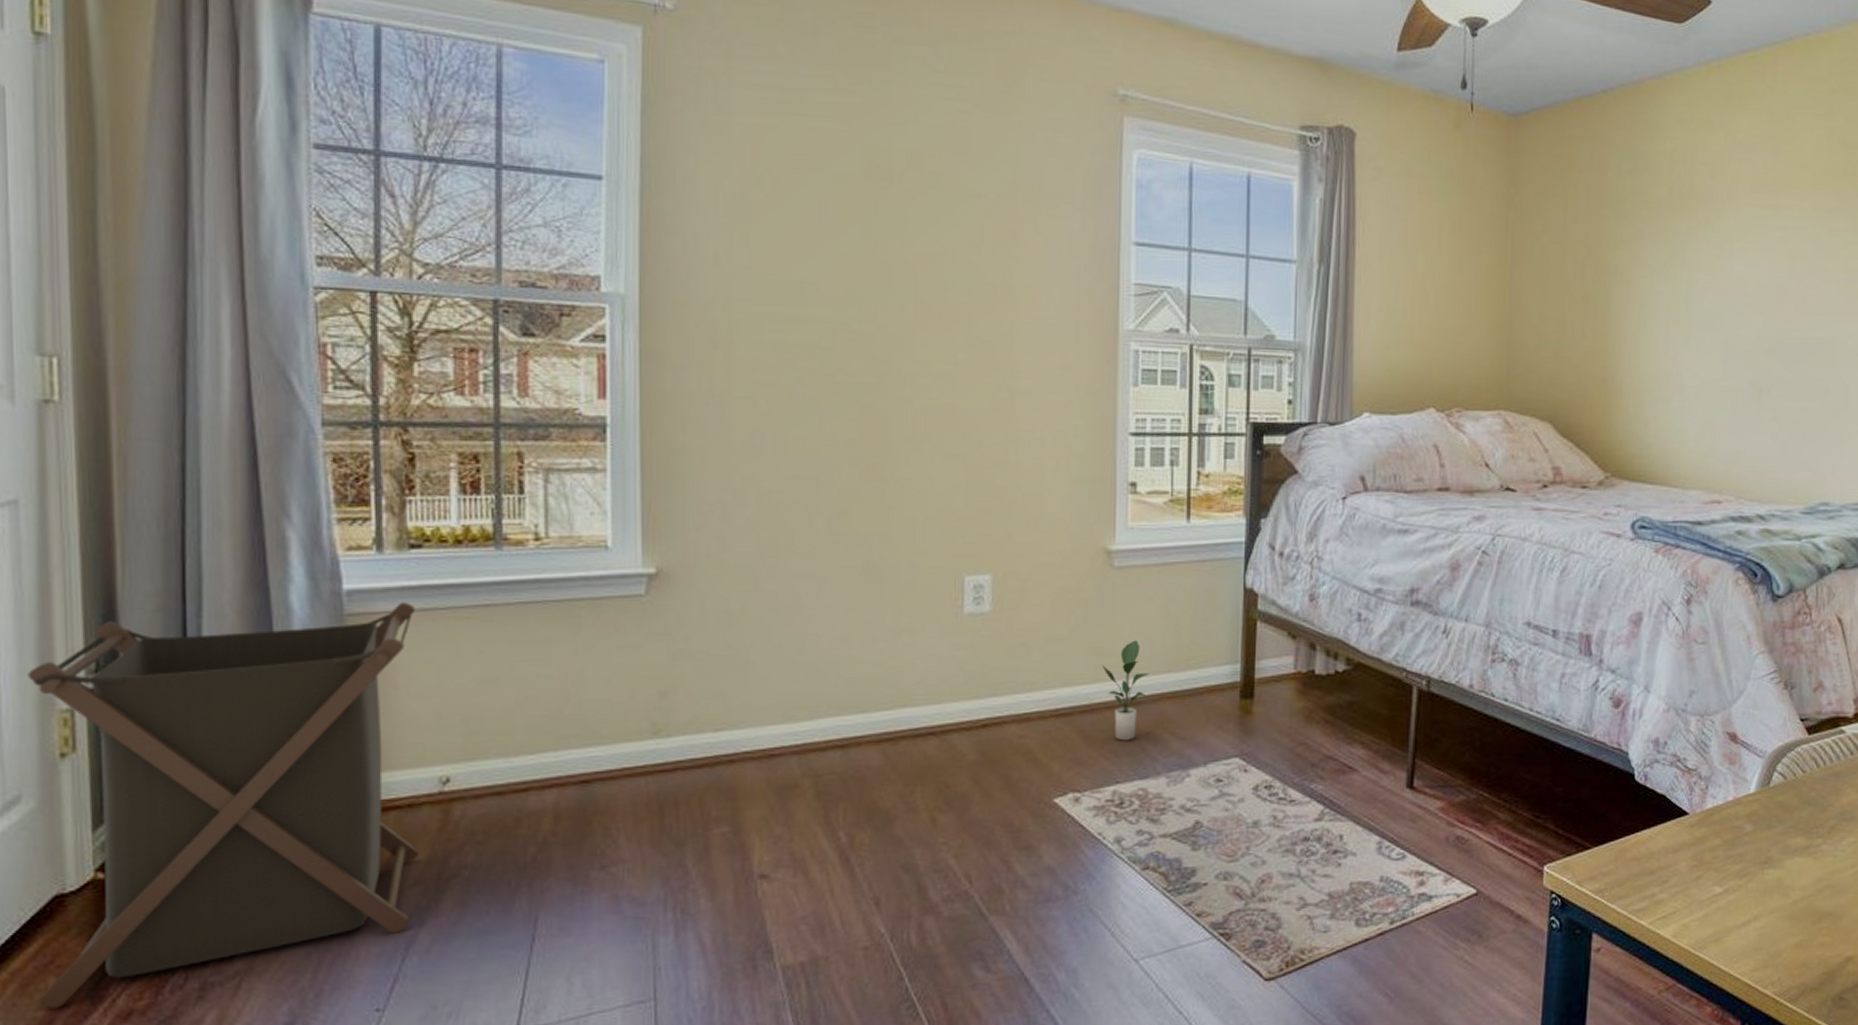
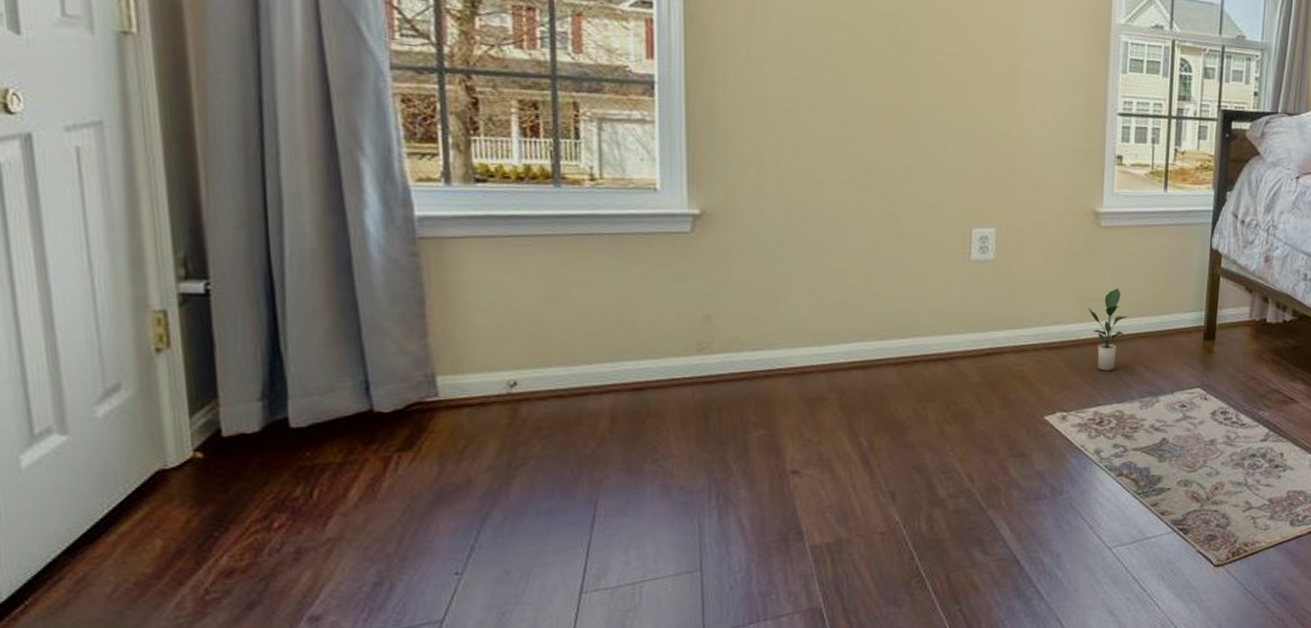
laundry basket: present [28,601,420,1009] -> none [121,228,491,566]

